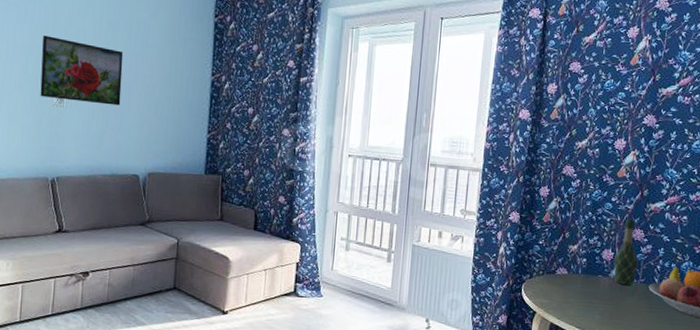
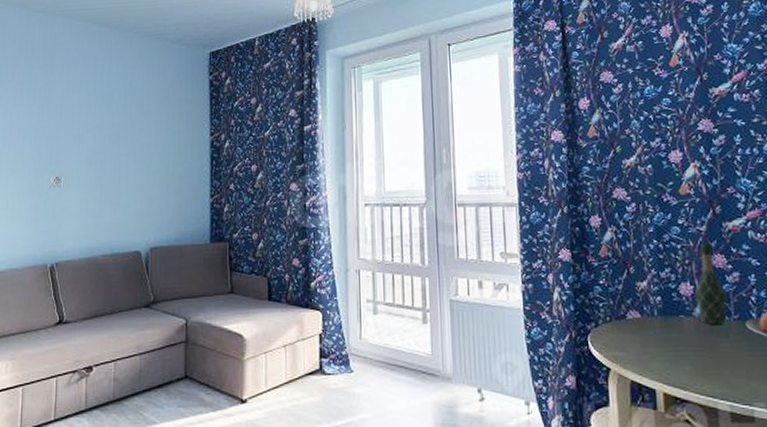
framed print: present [40,35,124,106] -> none [37,115,119,180]

